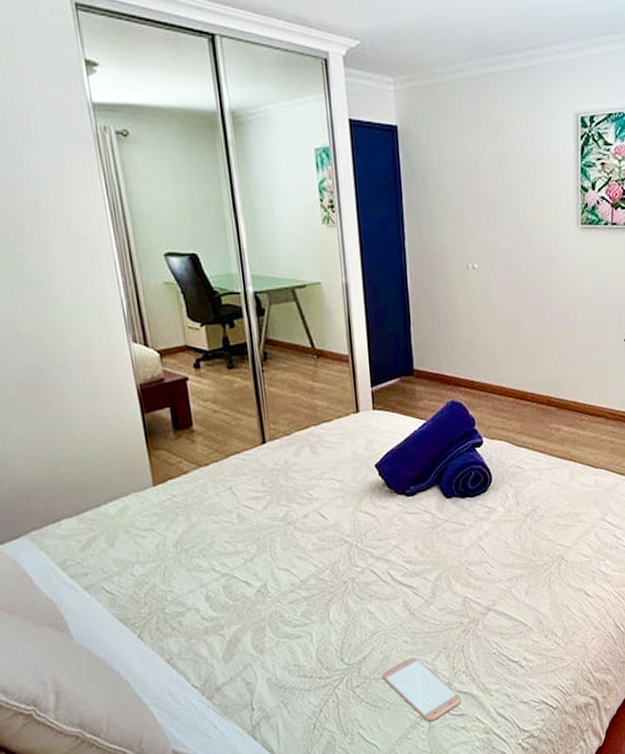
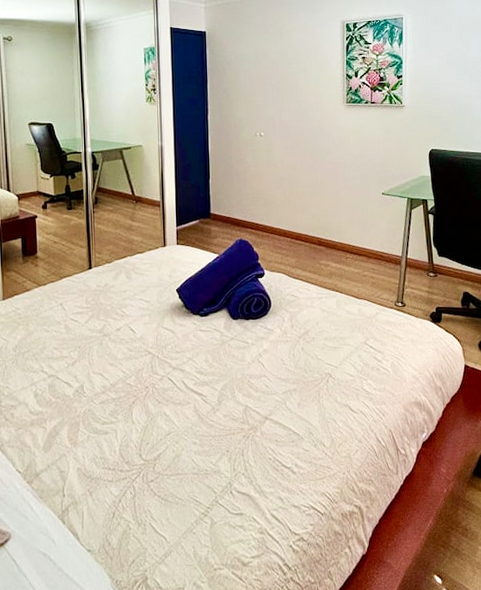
smartphone: present [383,657,461,722] -> none [174,458,240,518]

